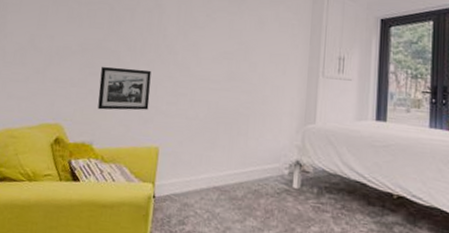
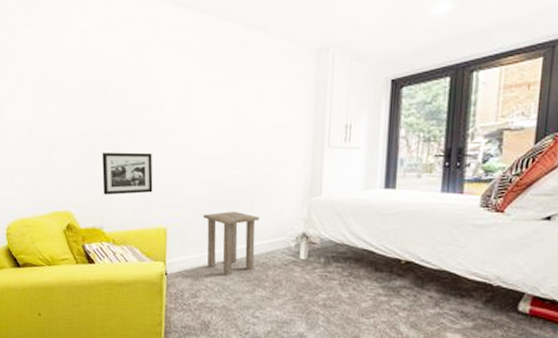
side table: none [197,133,254,203] -> present [202,211,260,276]

